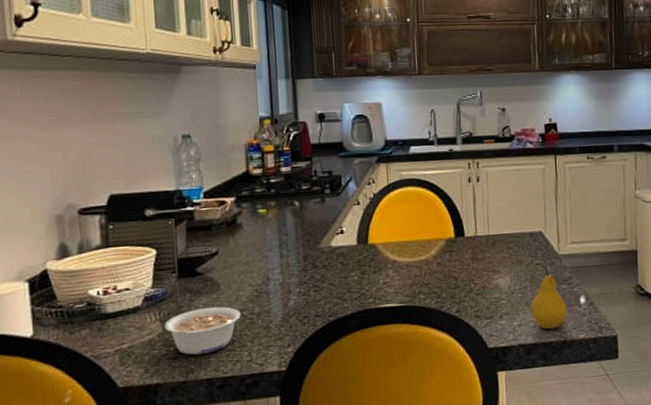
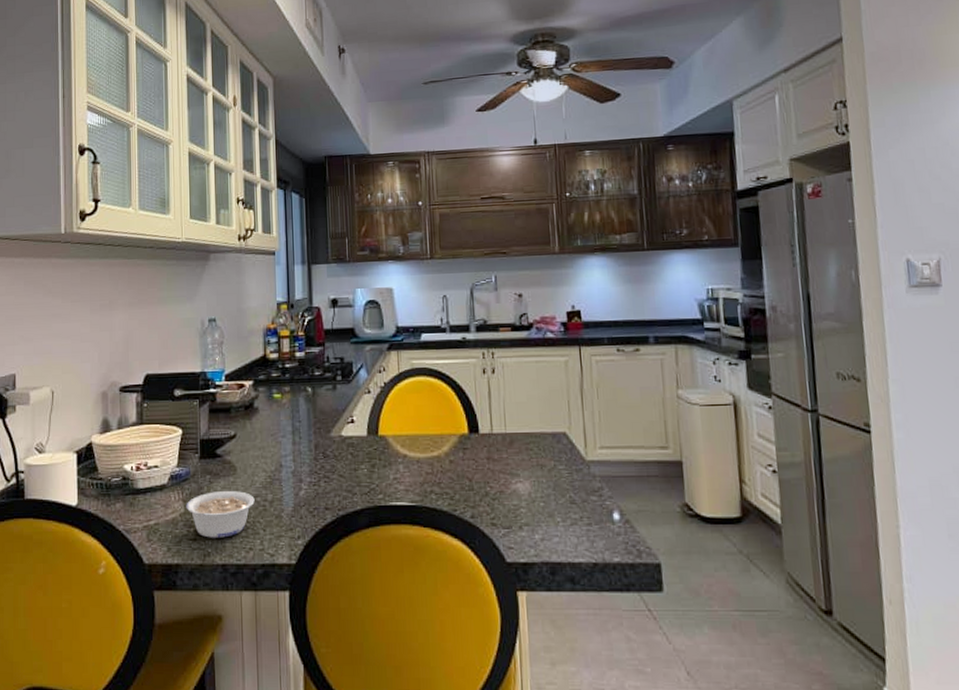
fruit: present [531,262,568,330] -> none [554,467,599,548]

